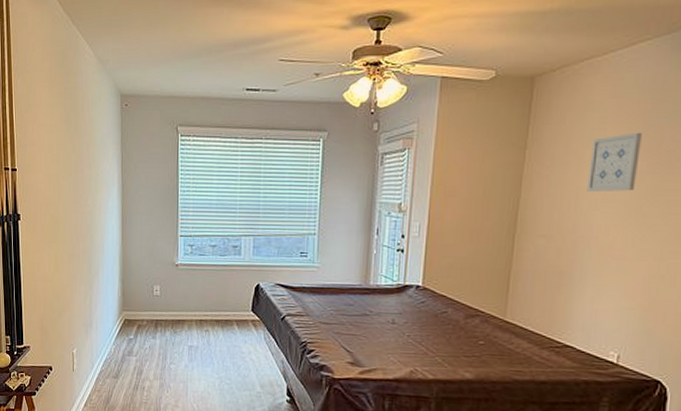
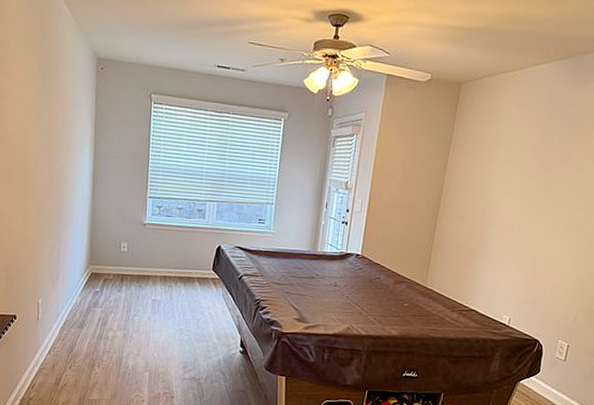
wall art: present [587,132,642,191] -> none [495,137,539,186]

